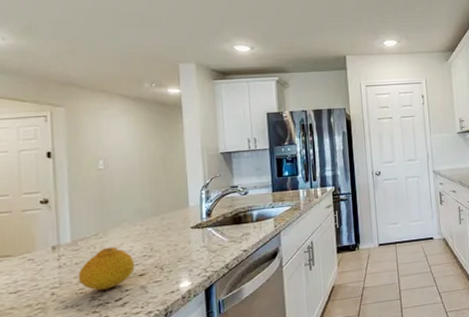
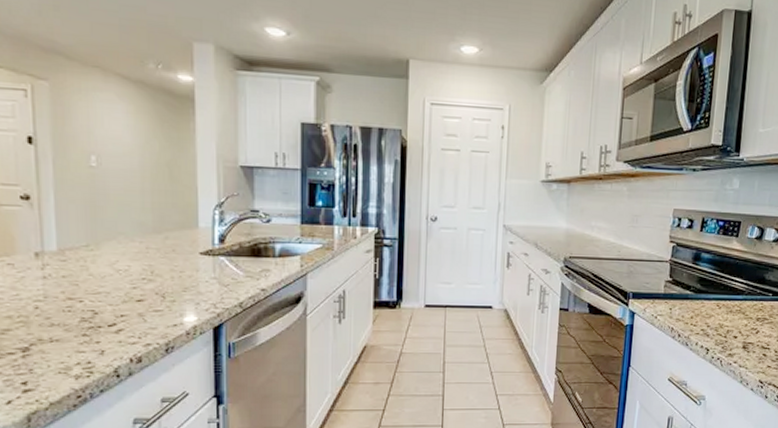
fruit: present [78,247,135,291] -> none [65,263,132,312]

